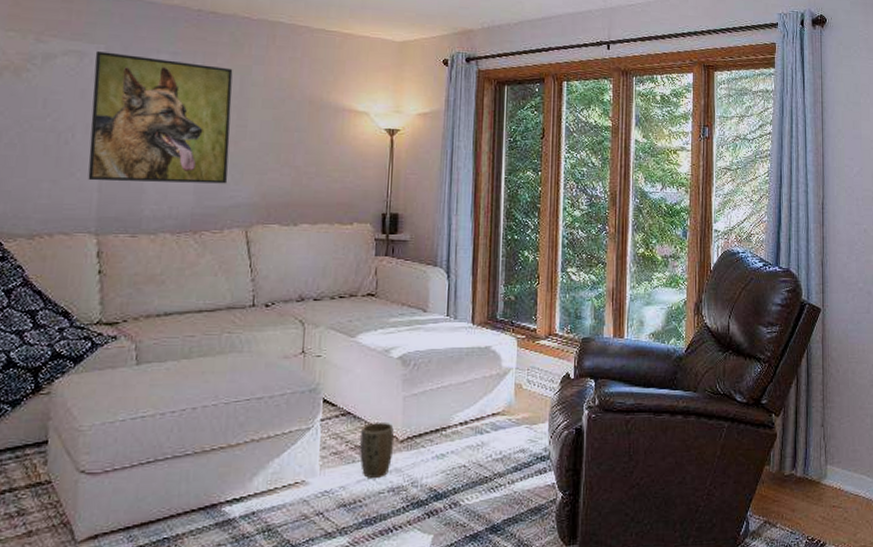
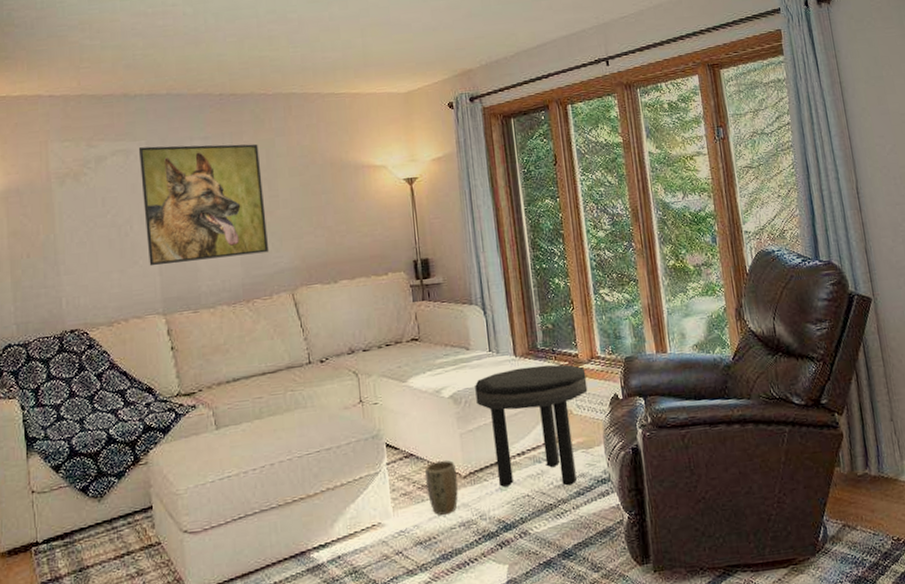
side table: none [426,336,541,460] -> present [475,364,588,487]

